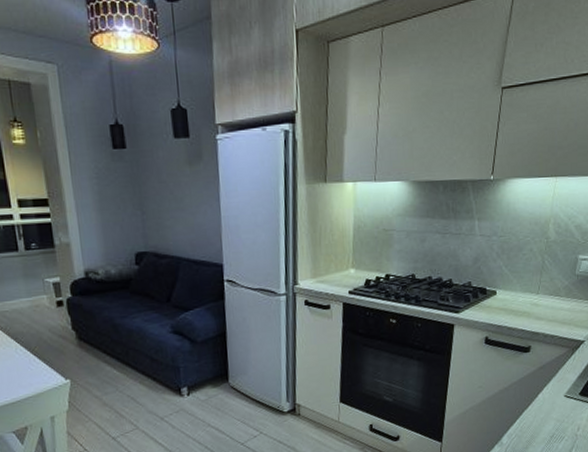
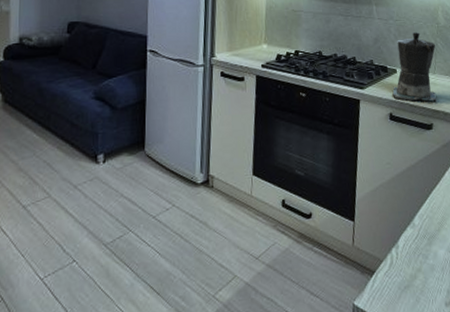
coffee maker: none [490,249,543,324] -> present [392,32,438,102]

